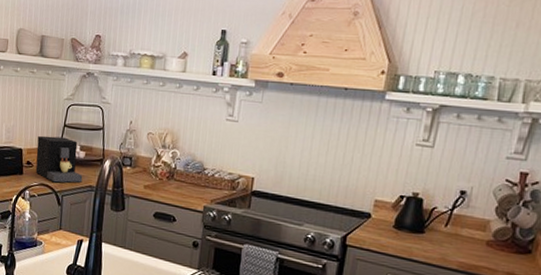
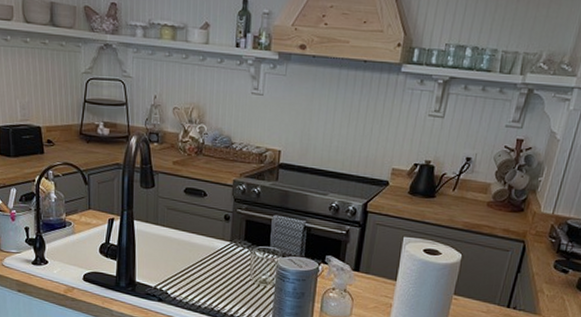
coffee maker: present [35,135,83,183] -> none [56,112,109,162]

